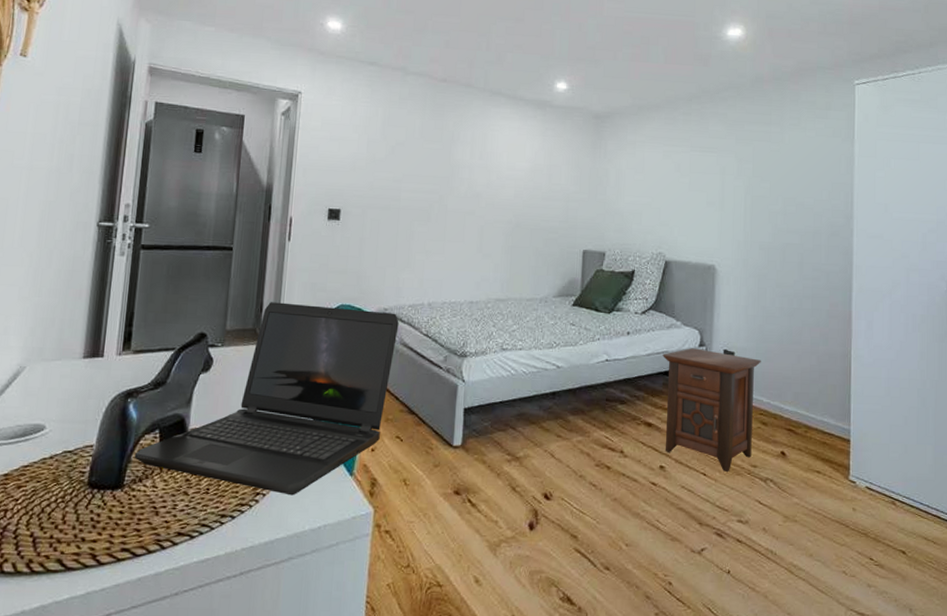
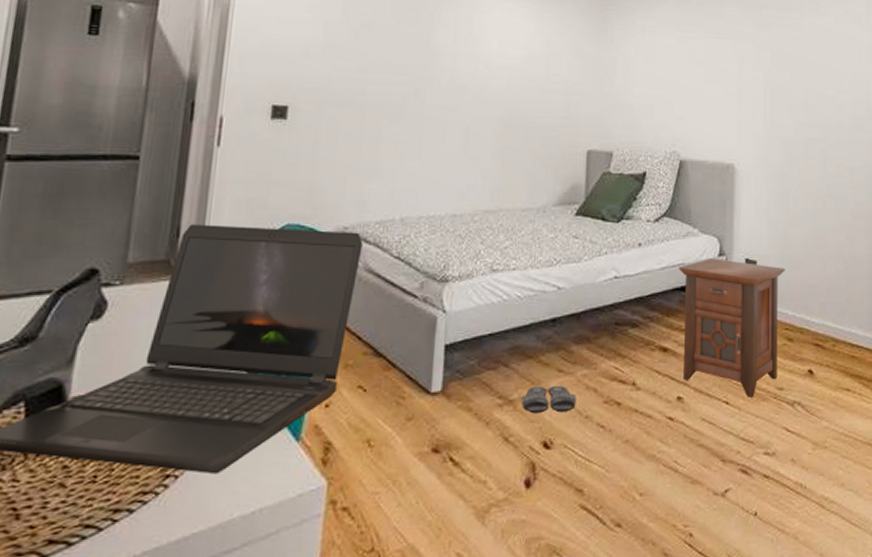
slippers: none [526,447,572,470] -> present [521,385,577,413]

